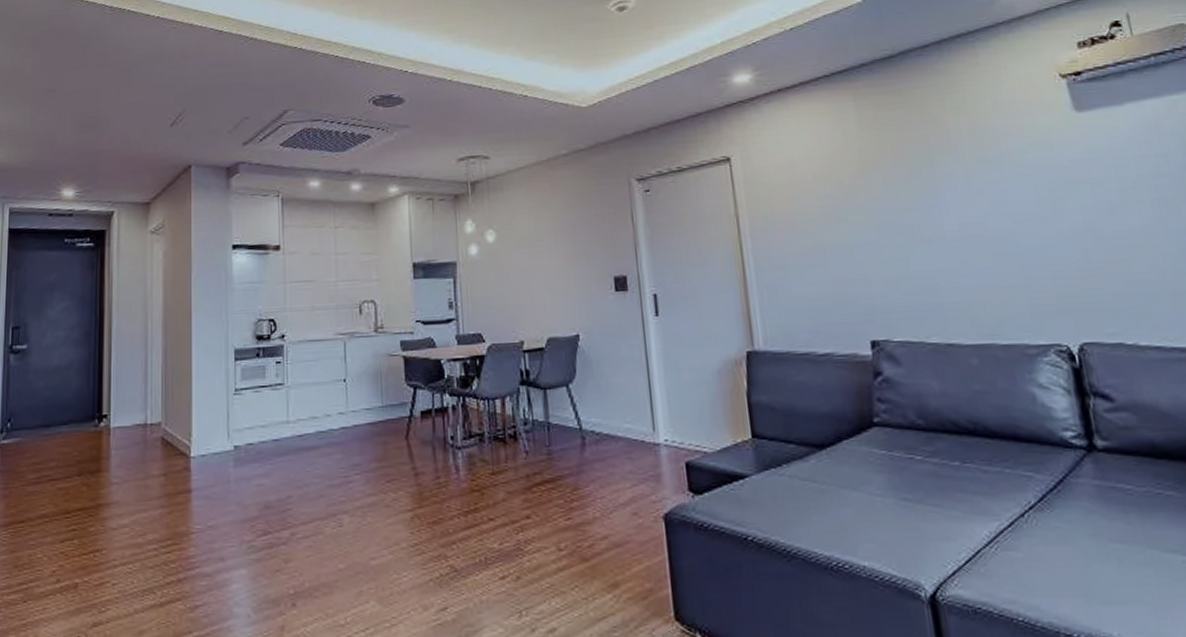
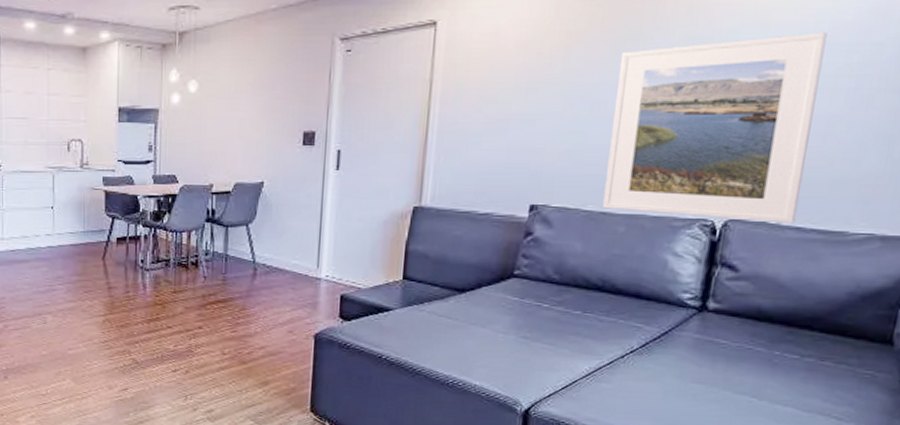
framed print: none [919,147,1153,344] -> present [603,32,827,224]

